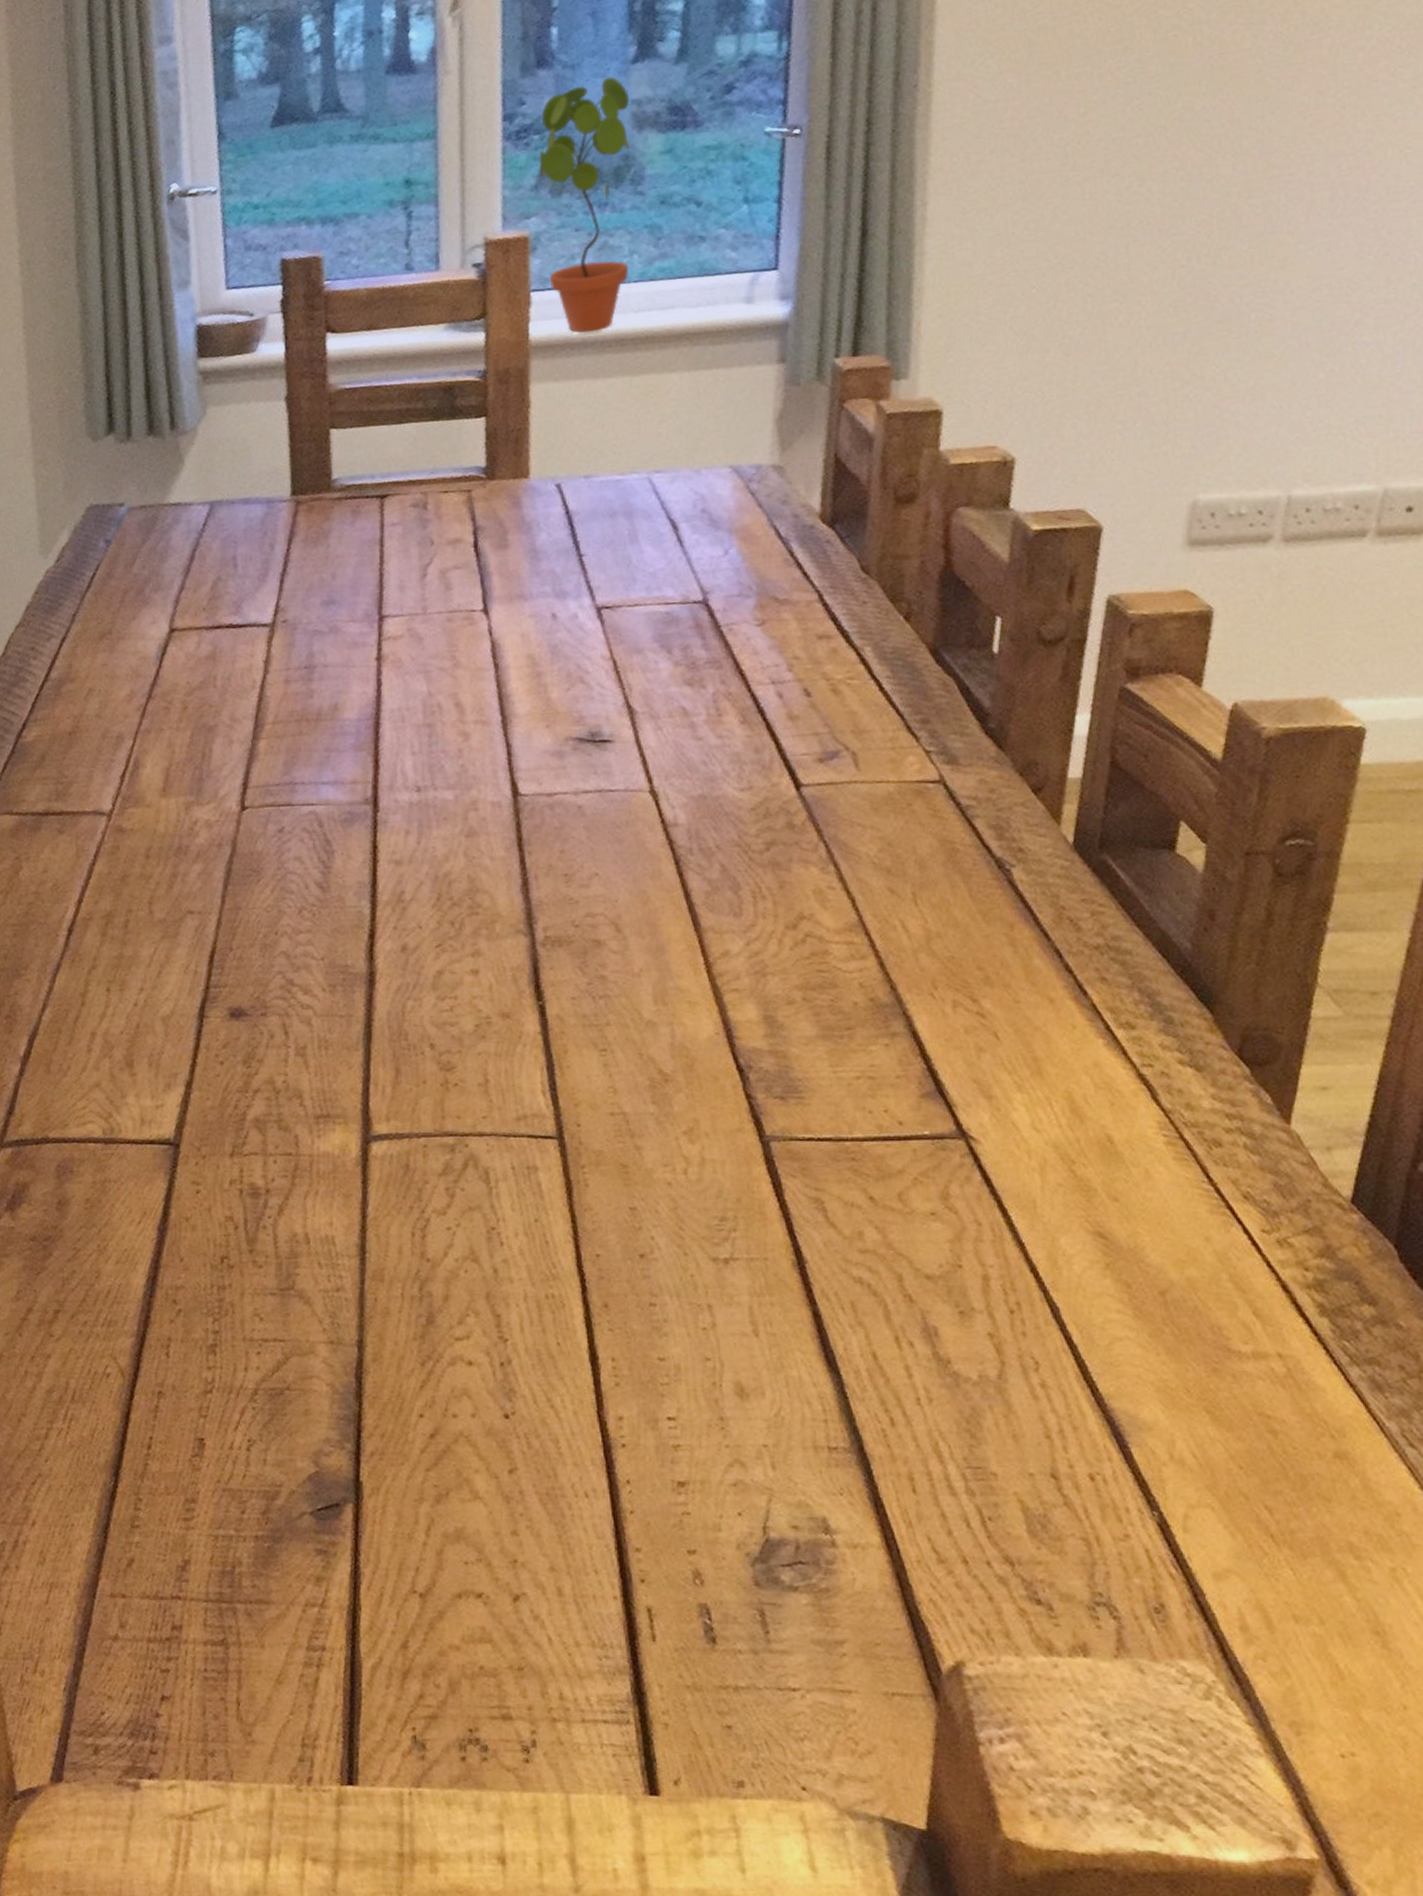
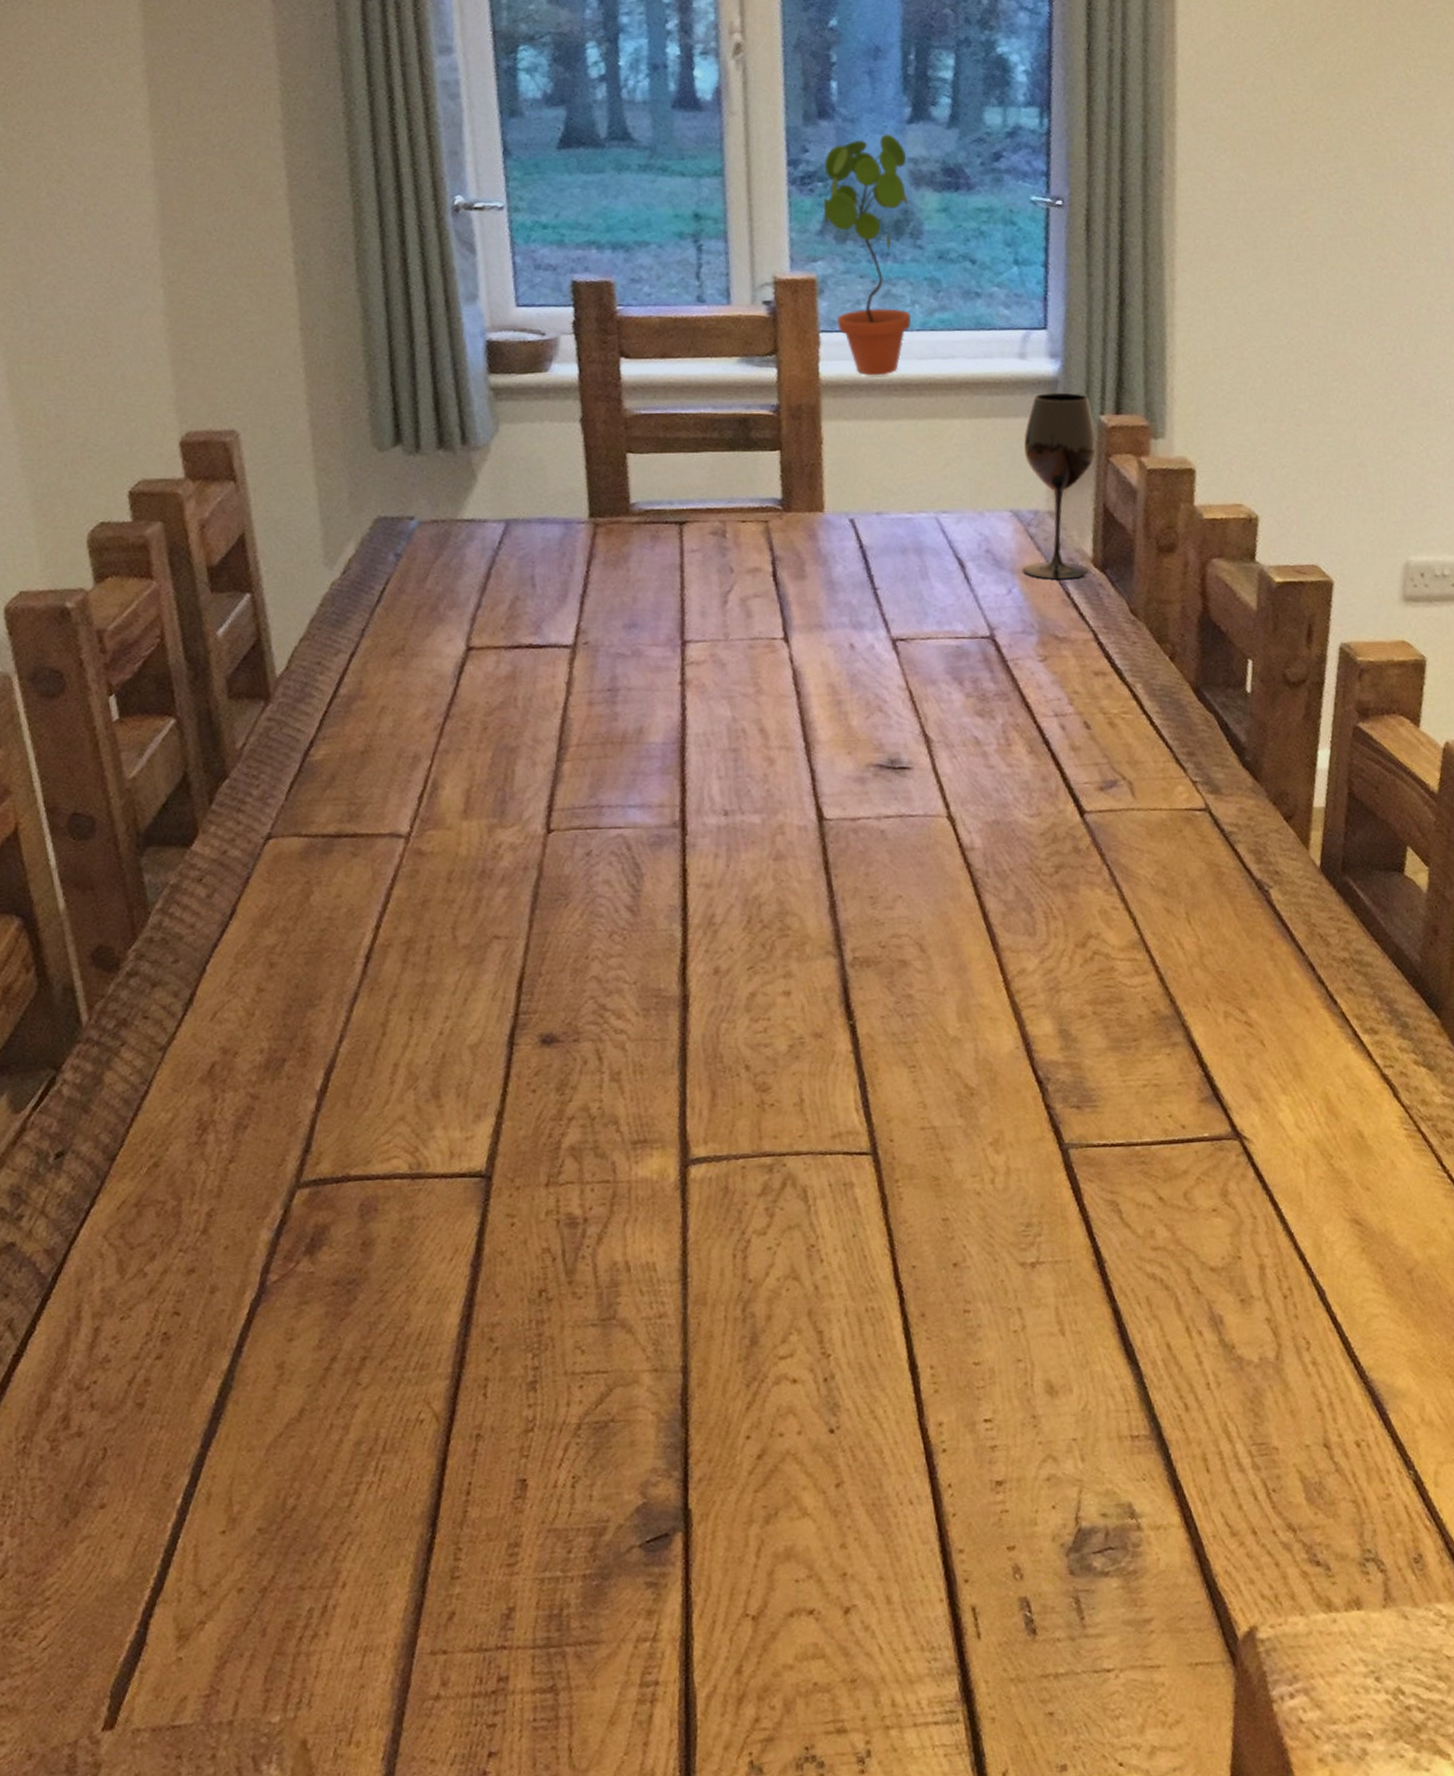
wineglass: none [741,336,829,538] -> present [1023,392,1096,579]

